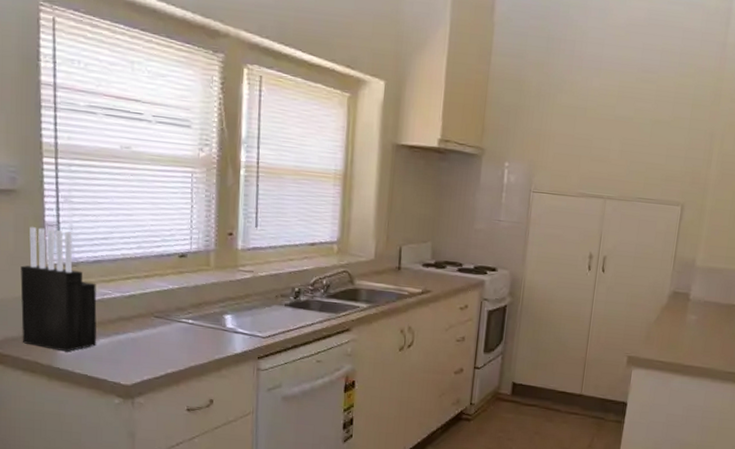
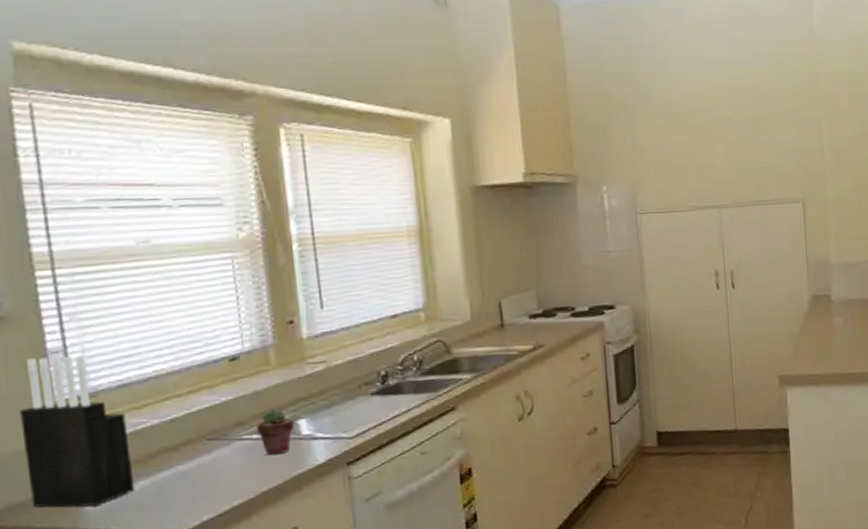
potted succulent: none [193,302,222,340] -> present [257,408,294,456]

